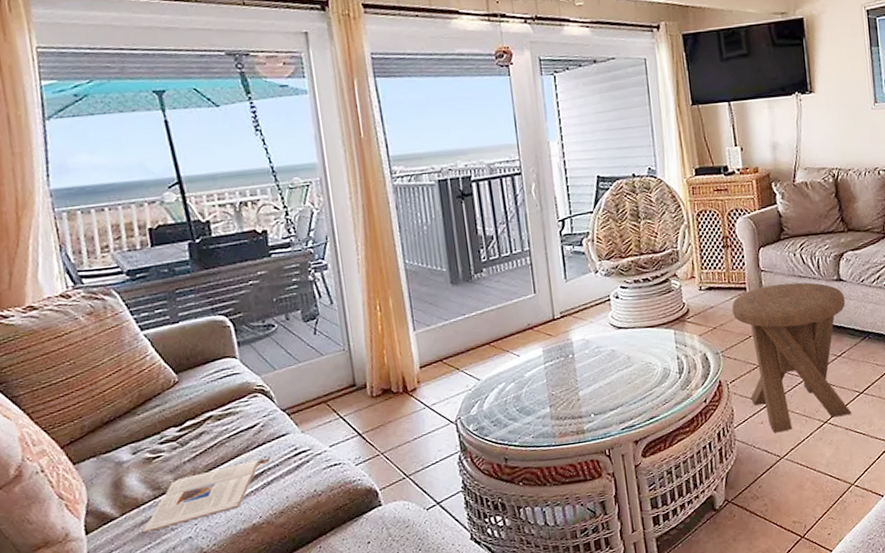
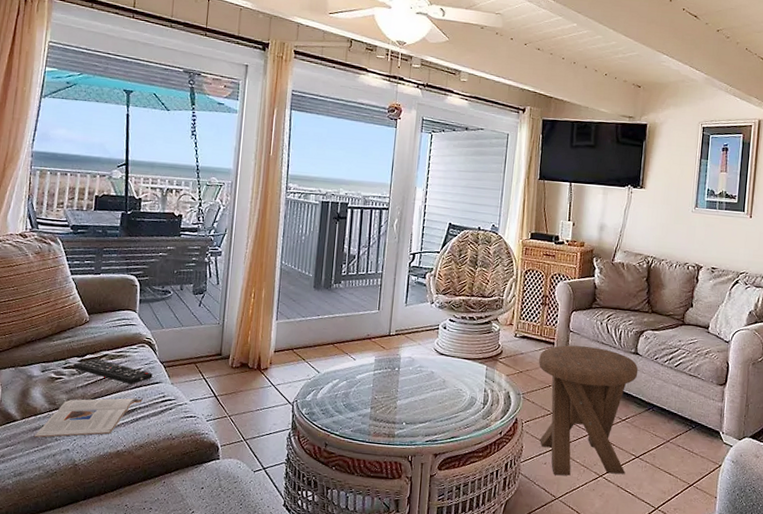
remote control: none [171,423,276,445] -> present [73,358,153,384]

